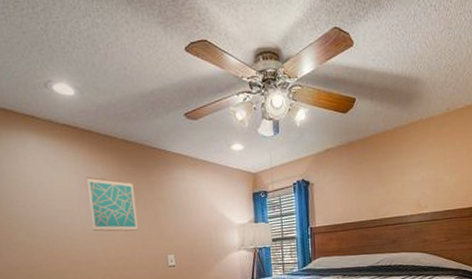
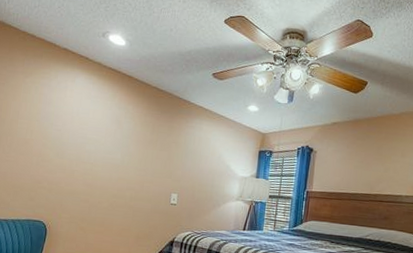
wall art: present [87,176,139,232] -> none [112,113,156,168]

